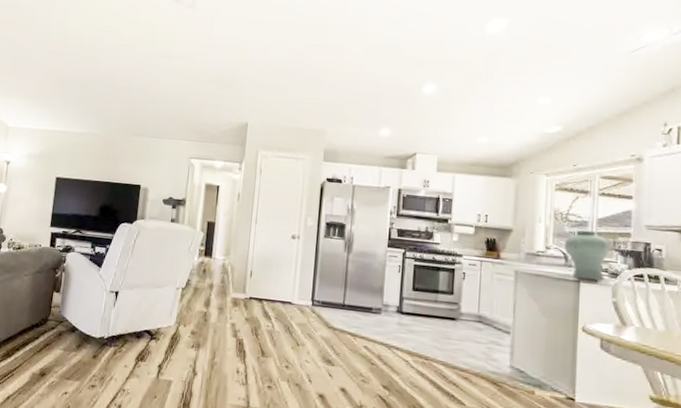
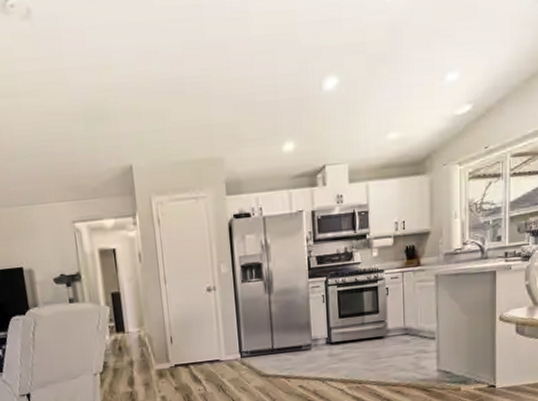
vase: present [564,230,610,281] -> none [479,216,522,270]

